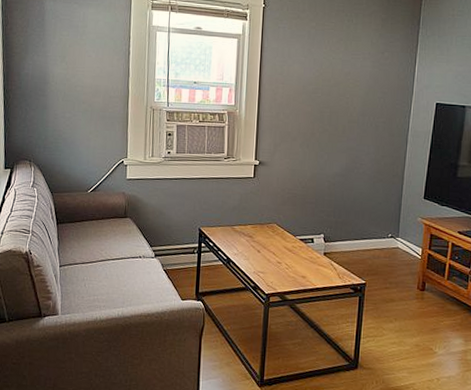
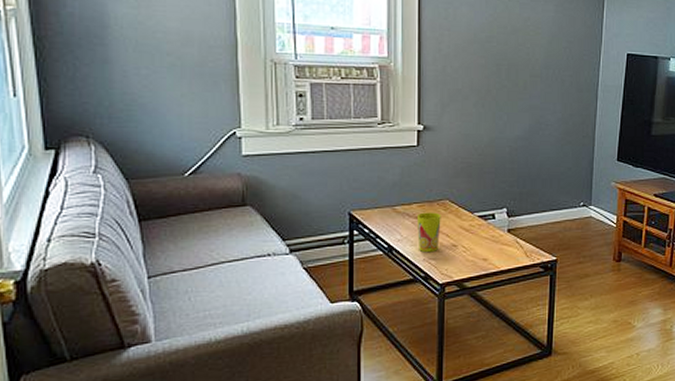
cup: none [250,232,270,267] -> present [417,212,441,253]

